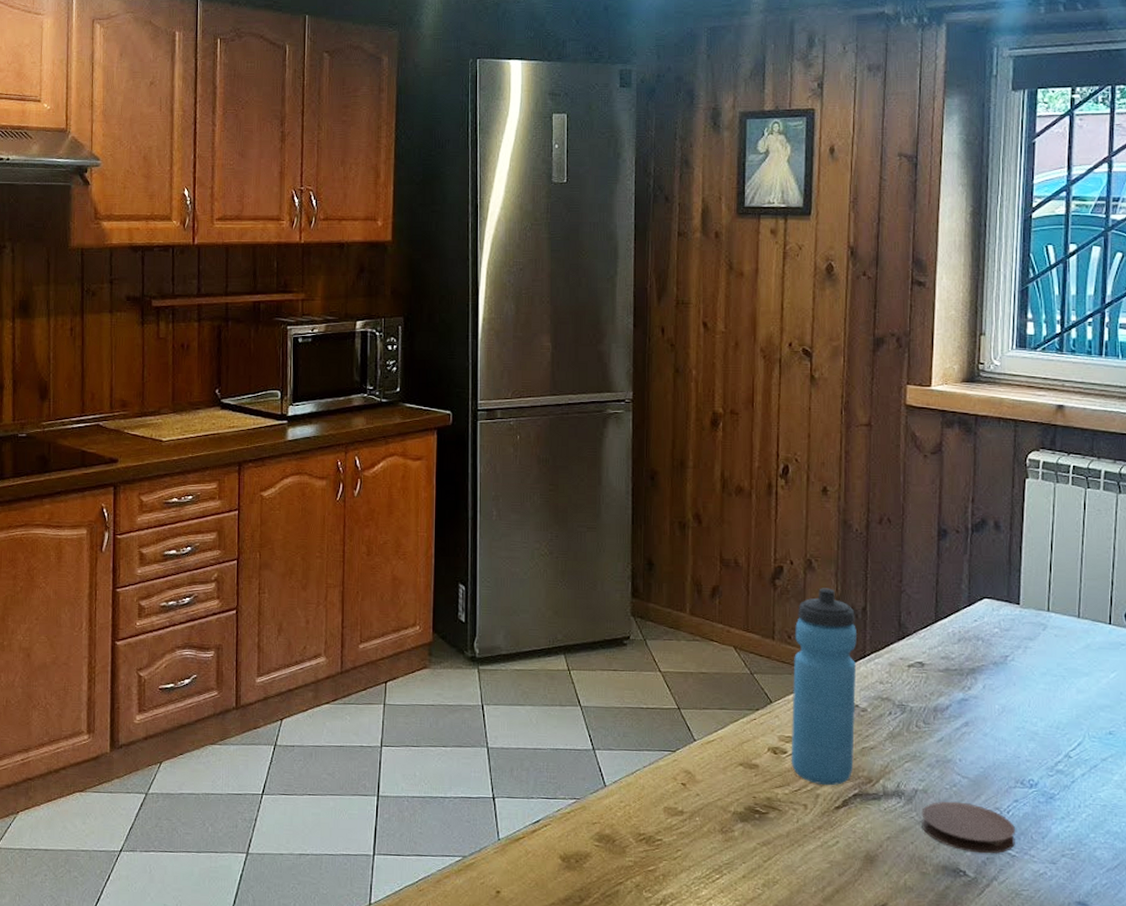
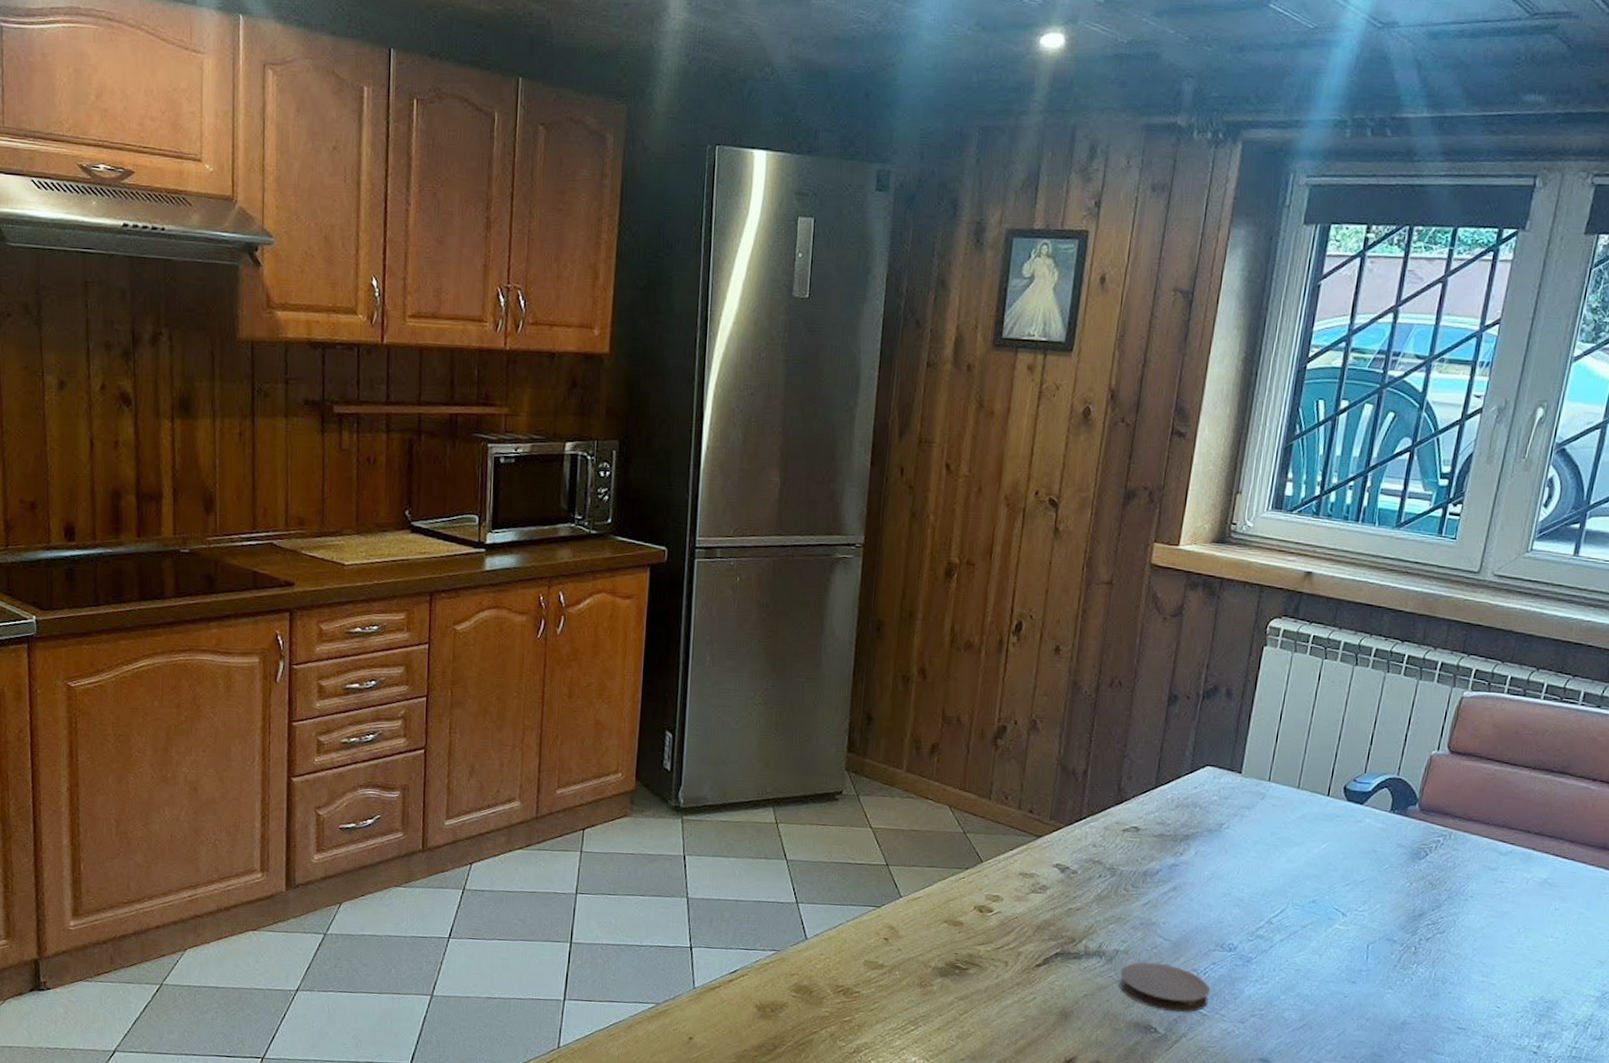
water bottle: present [791,588,858,786] -> none [996,749,1076,945]

